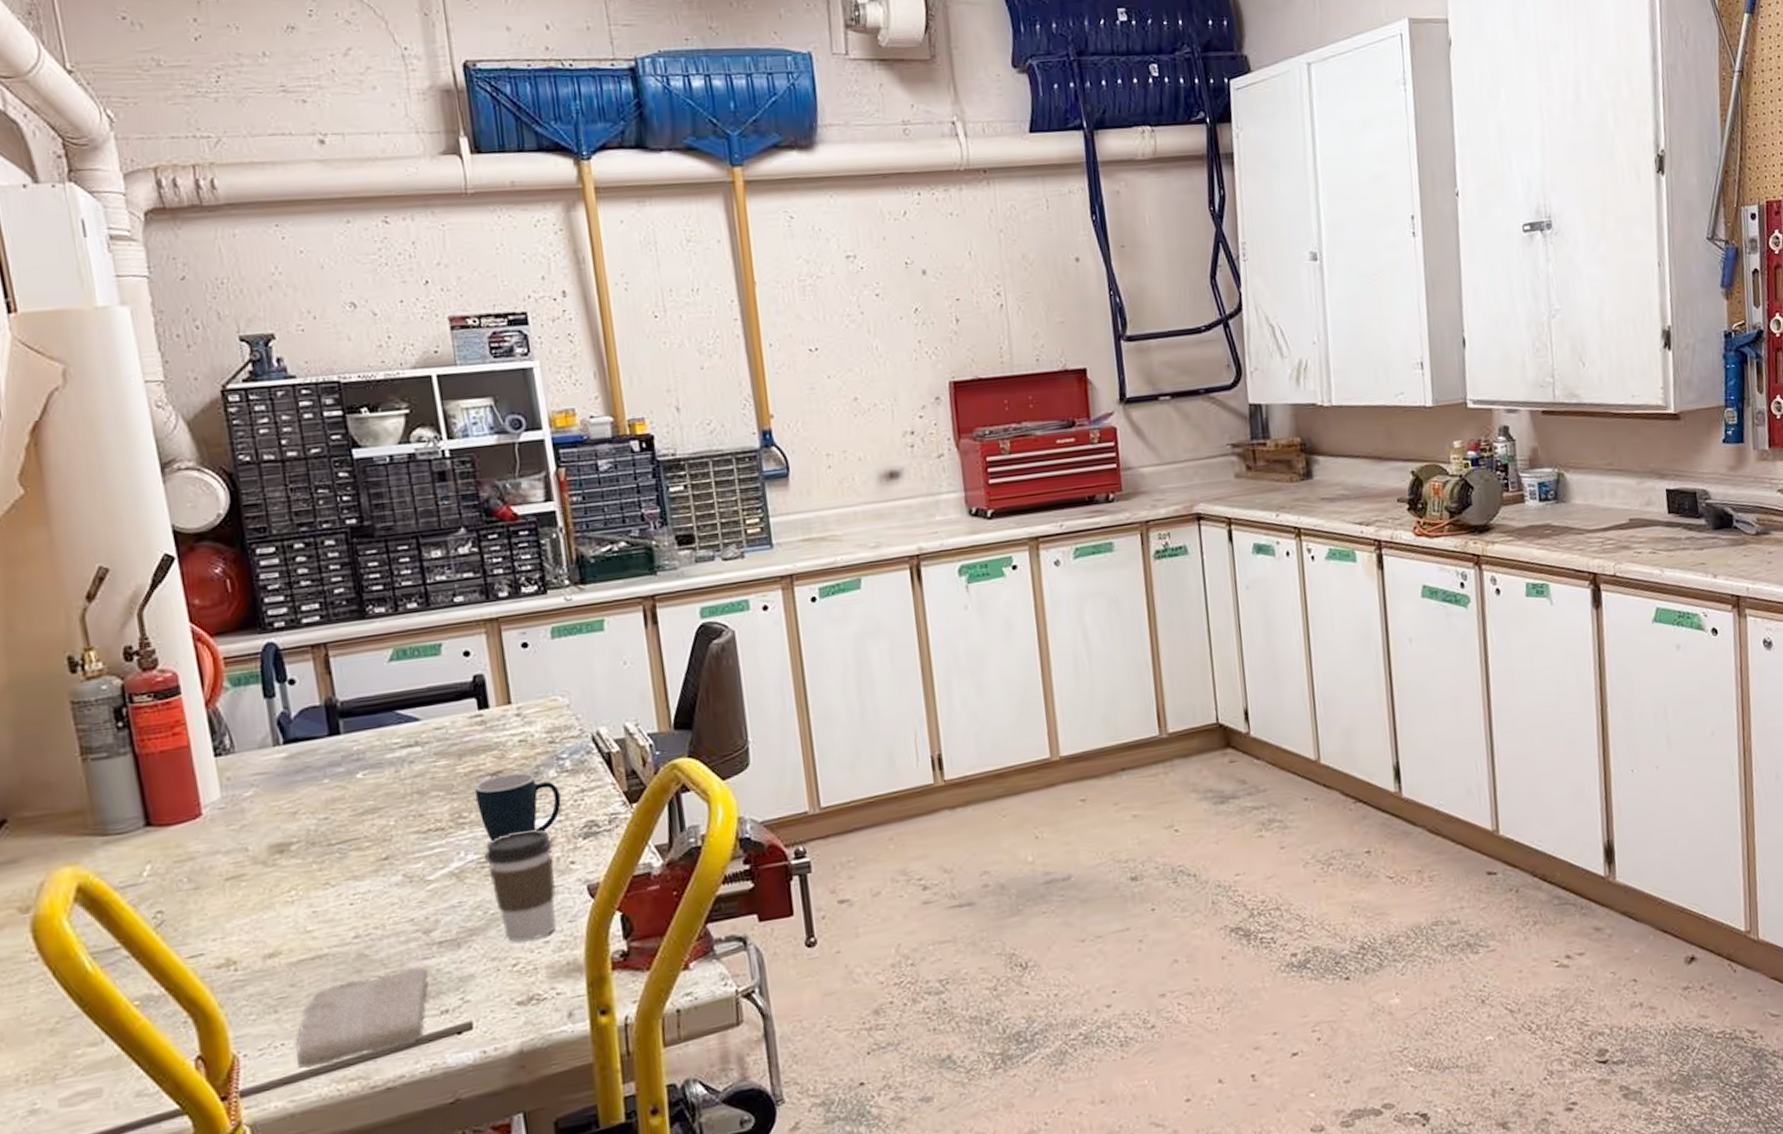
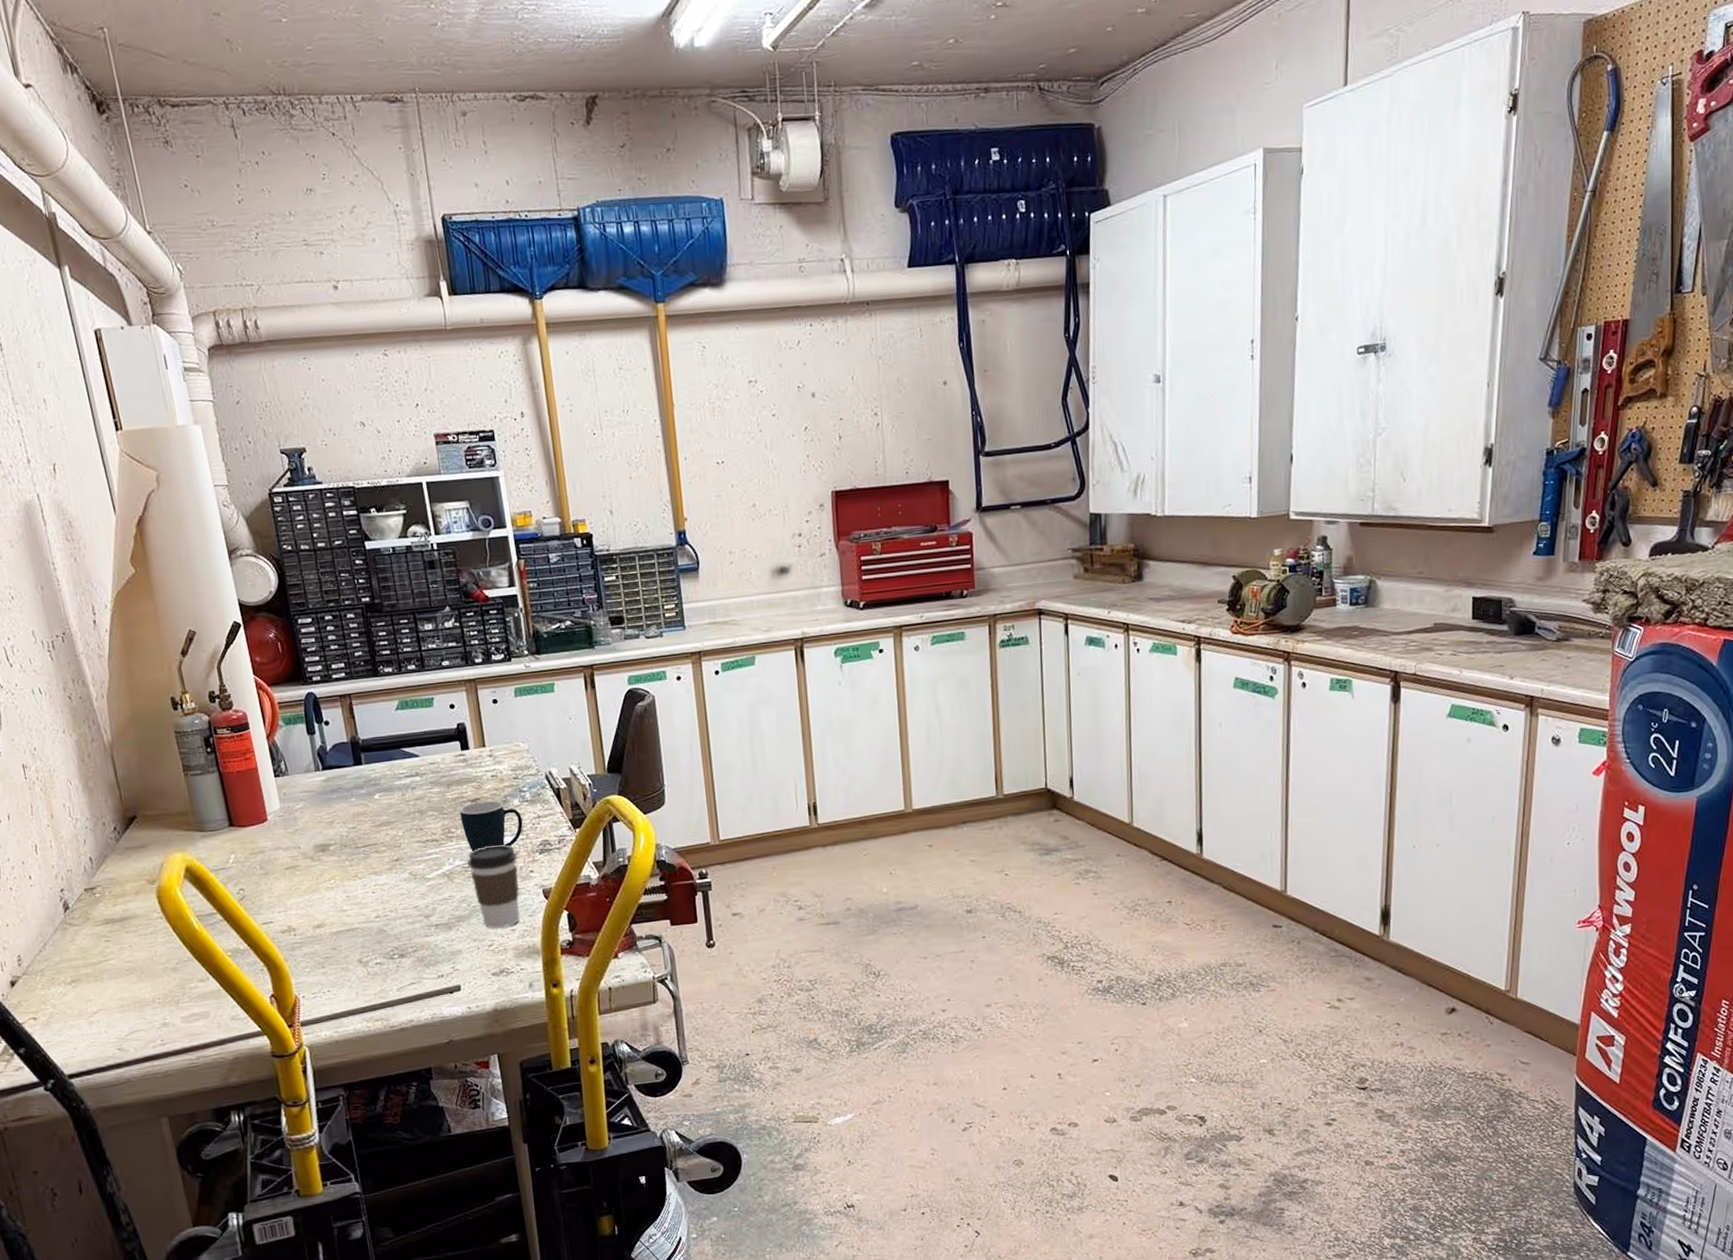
washcloth: present [296,967,429,1068] -> none [337,942,429,1009]

